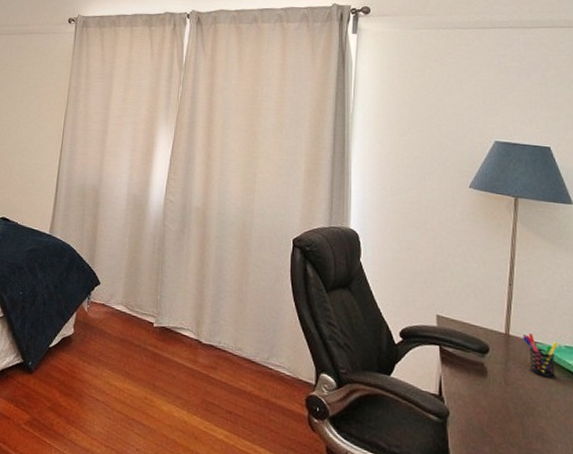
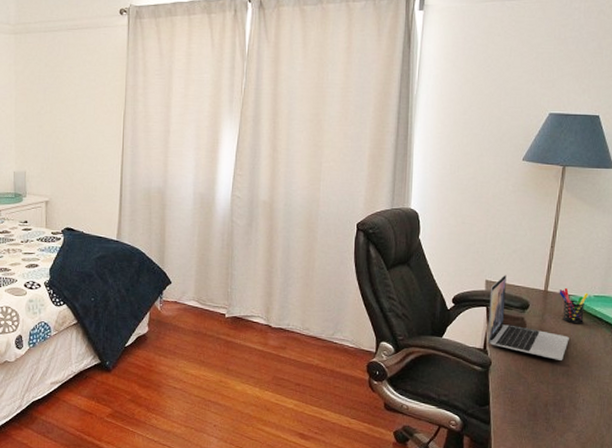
laptop: none [442,310,540,420] -> present [488,274,569,360]

